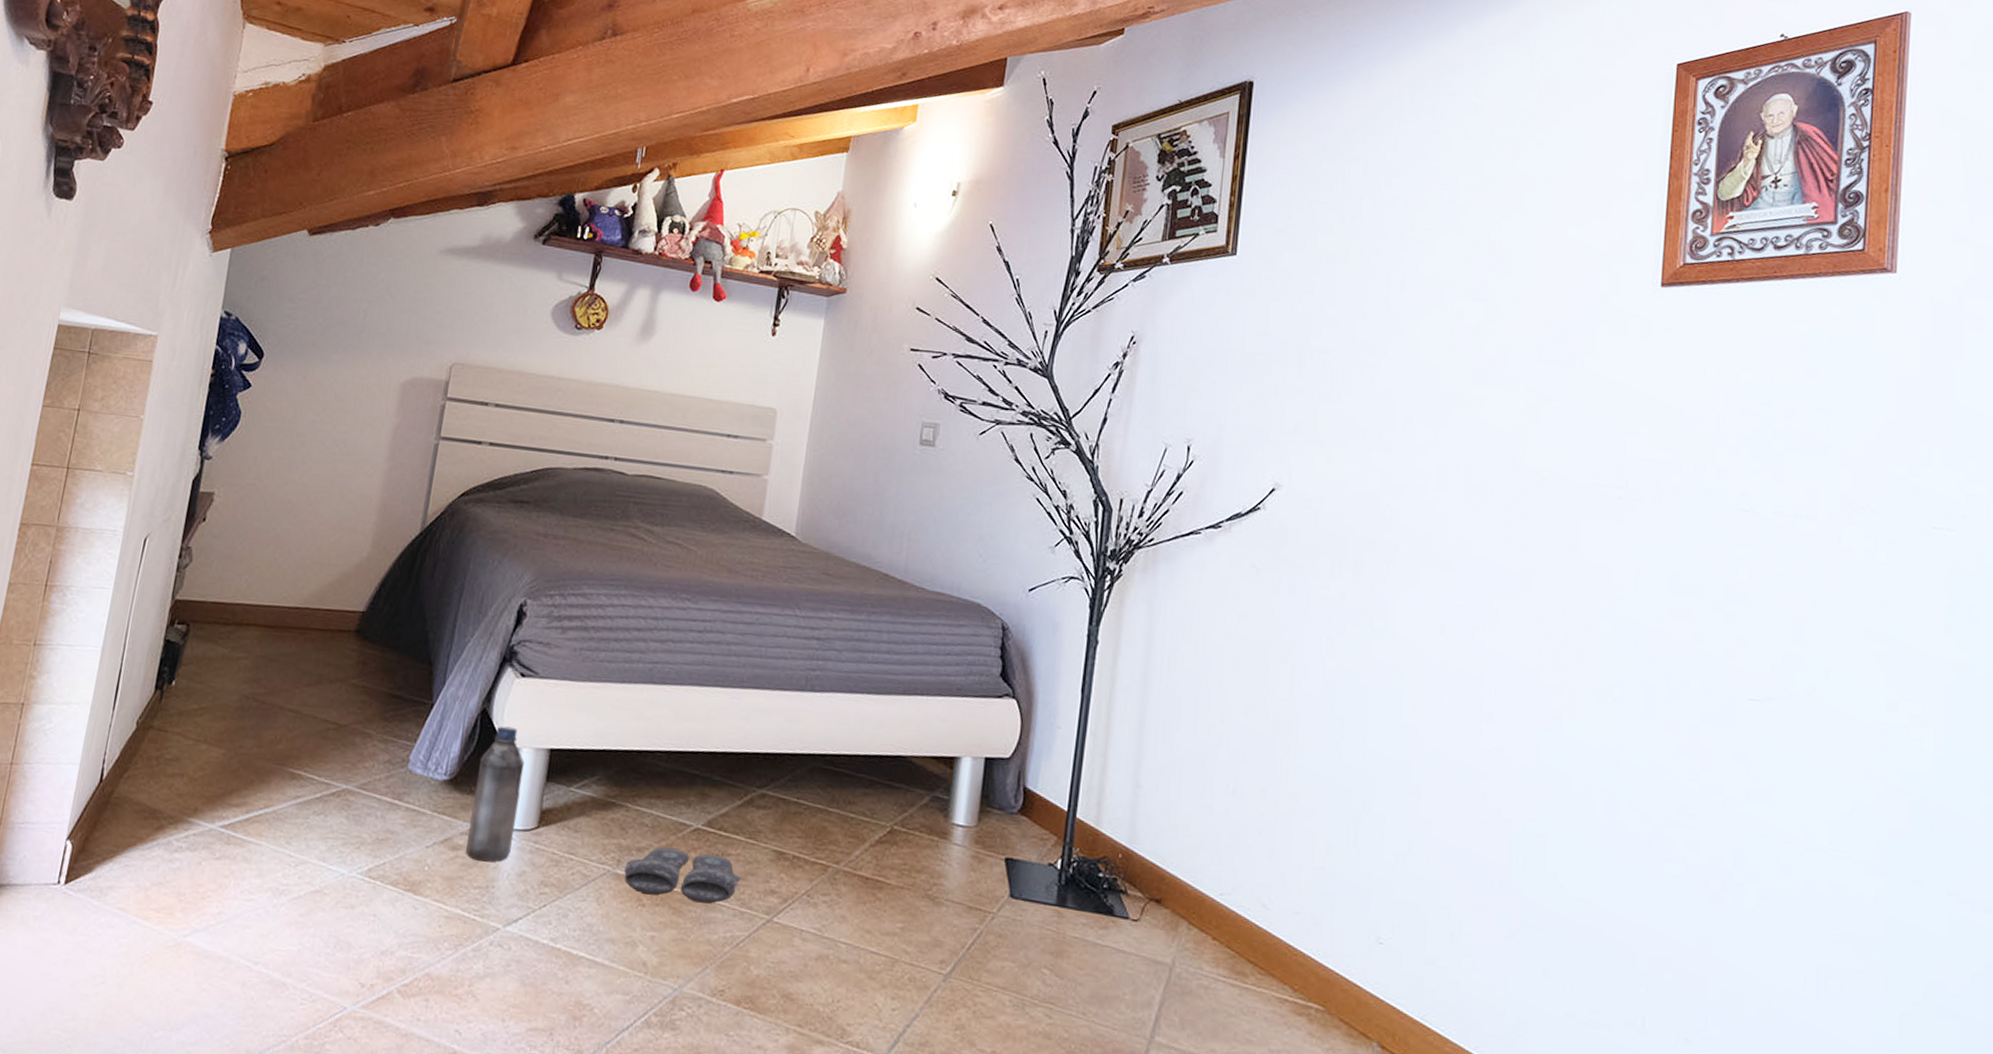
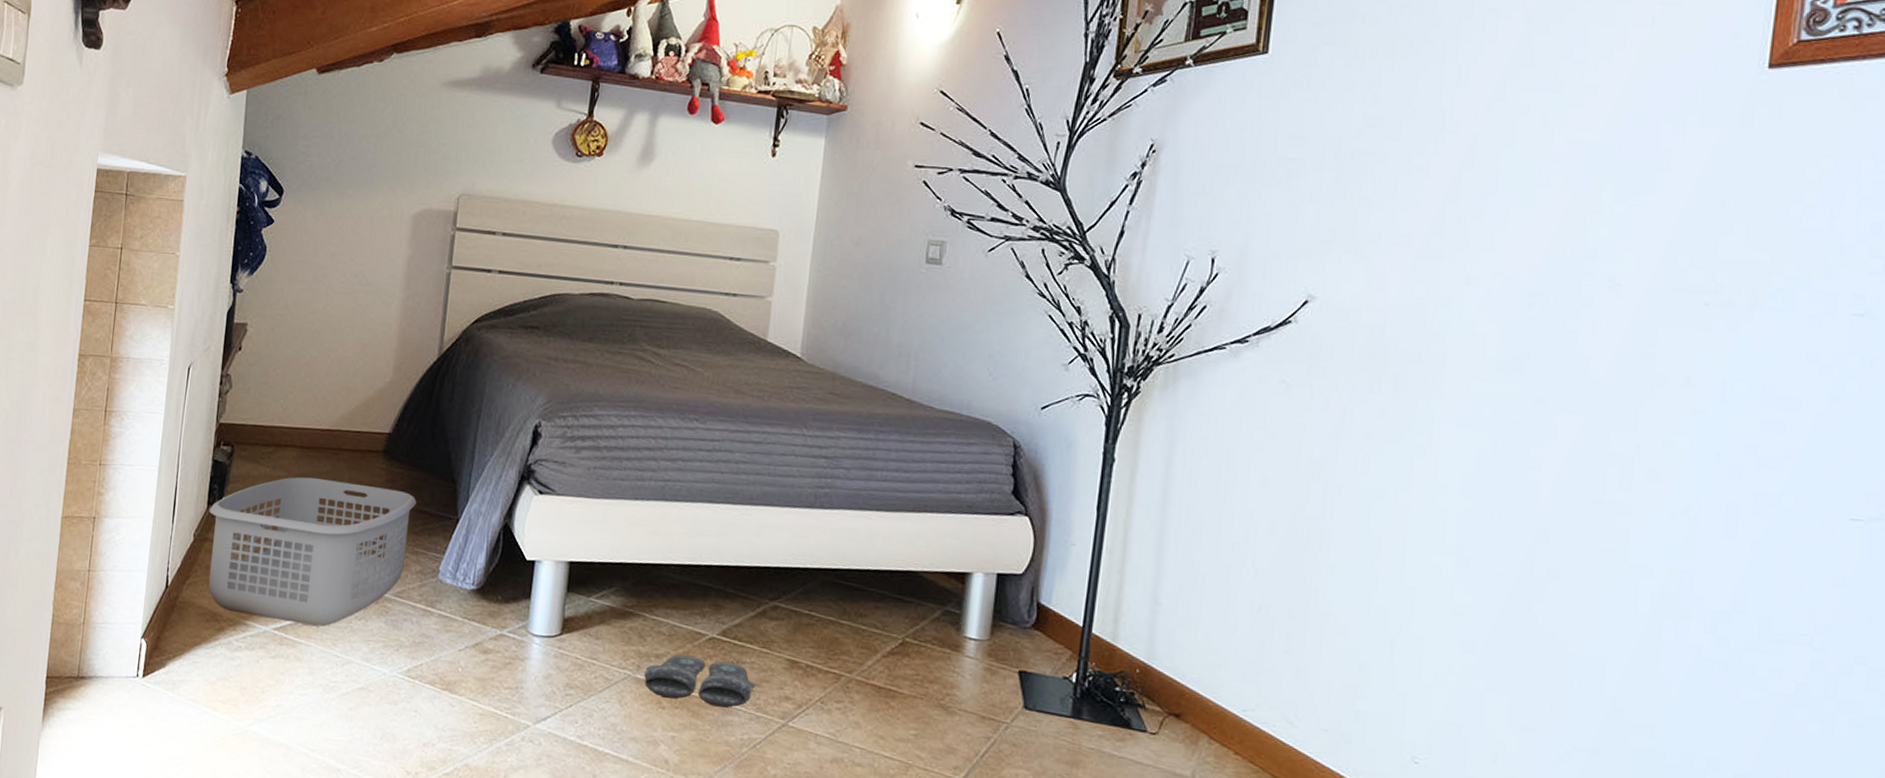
clothes hamper: none [149,658,389,823] -> present [208,477,417,627]
water bottle: present [465,726,525,862] -> none [495,540,546,665]

